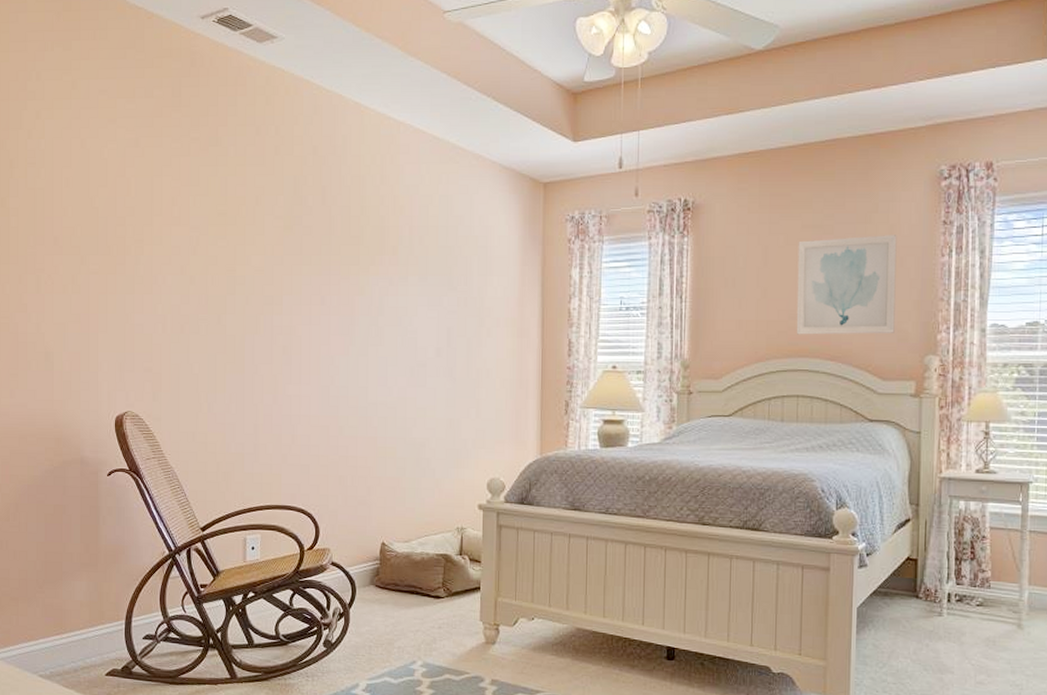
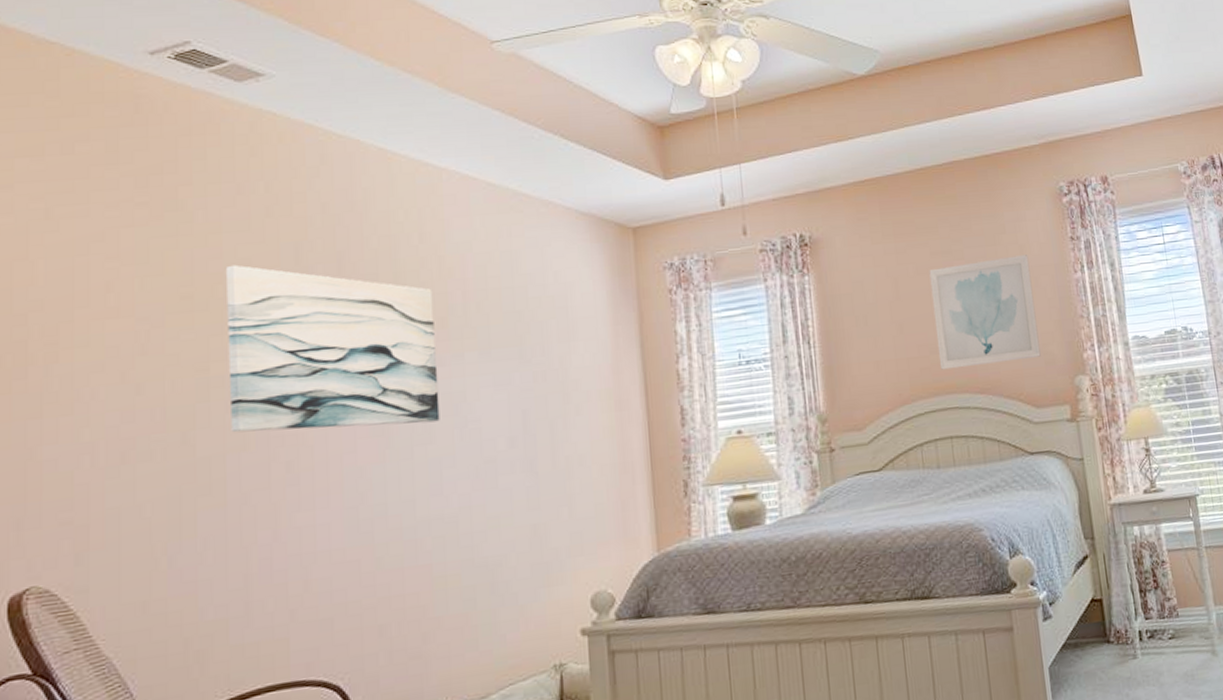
wall art: none [248,191,389,329] -> present [226,264,440,433]

